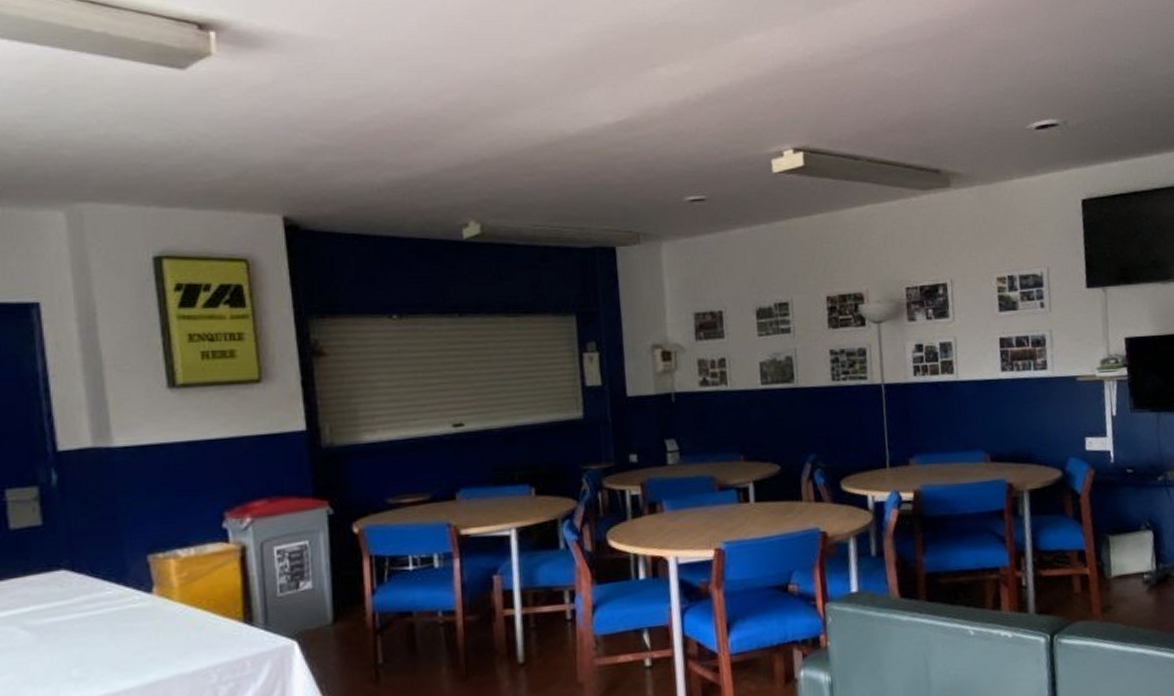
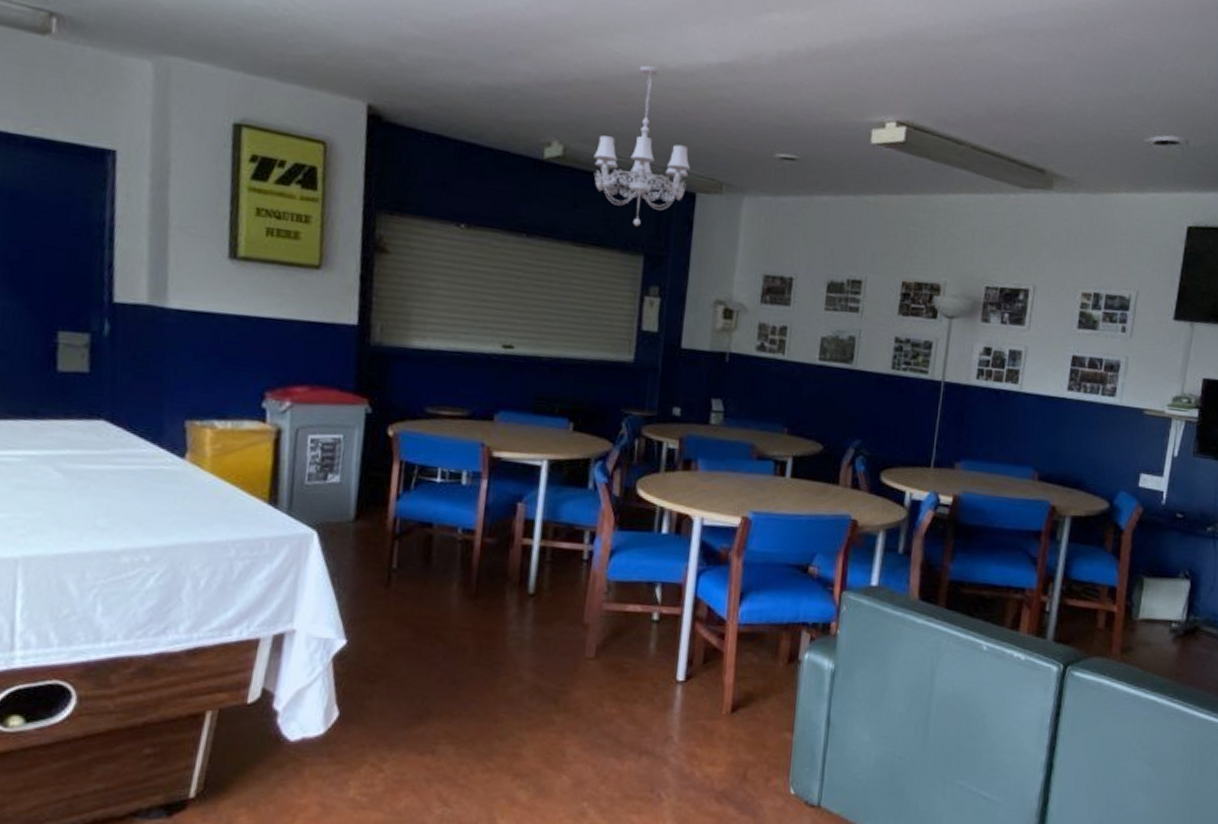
chandelier: none [511,136,607,288] -> present [593,65,691,226]

